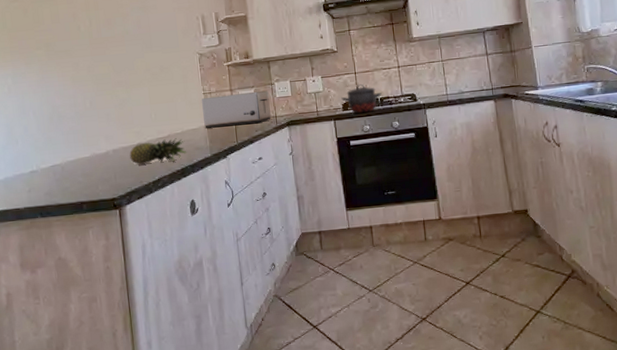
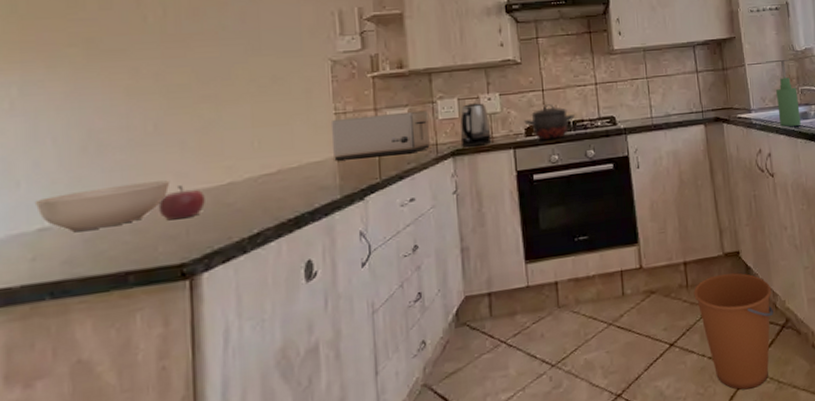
bowl: none [27,141,103,174] -> present [36,180,170,232]
fruit: none [96,144,125,169] -> present [158,185,205,221]
fruit: present [129,138,187,165] -> none [214,175,305,214]
kettle: none [292,84,317,119] -> present [459,103,492,147]
bucket: none [486,228,561,326] -> present [693,273,774,390]
soap dispenser: none [561,41,587,102] -> present [775,60,801,127]

